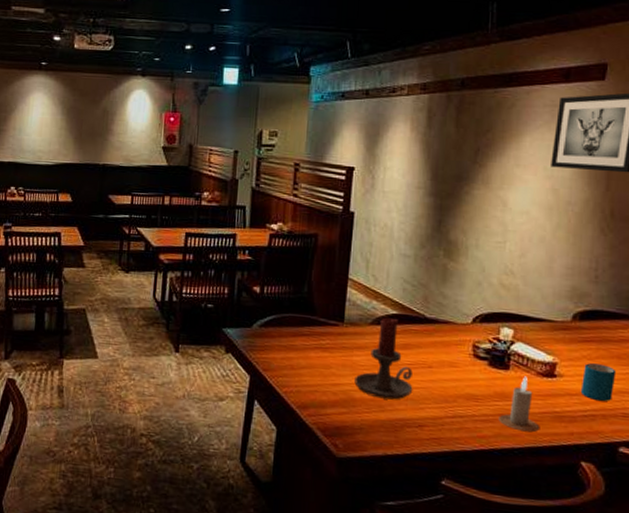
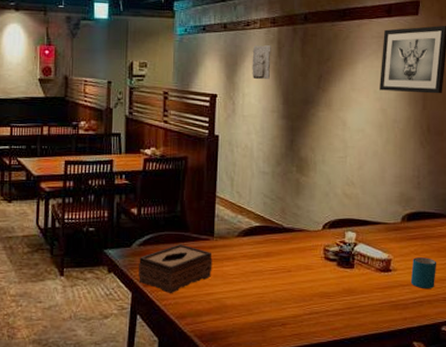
tissue box: none [257,328,341,381] -> present [138,244,212,294]
candle holder: present [354,317,413,400] -> none [225,229,276,303]
decorative relief: none [396,113,420,153] -> present [252,44,271,80]
candle: present [498,376,540,433] -> none [347,272,381,321]

